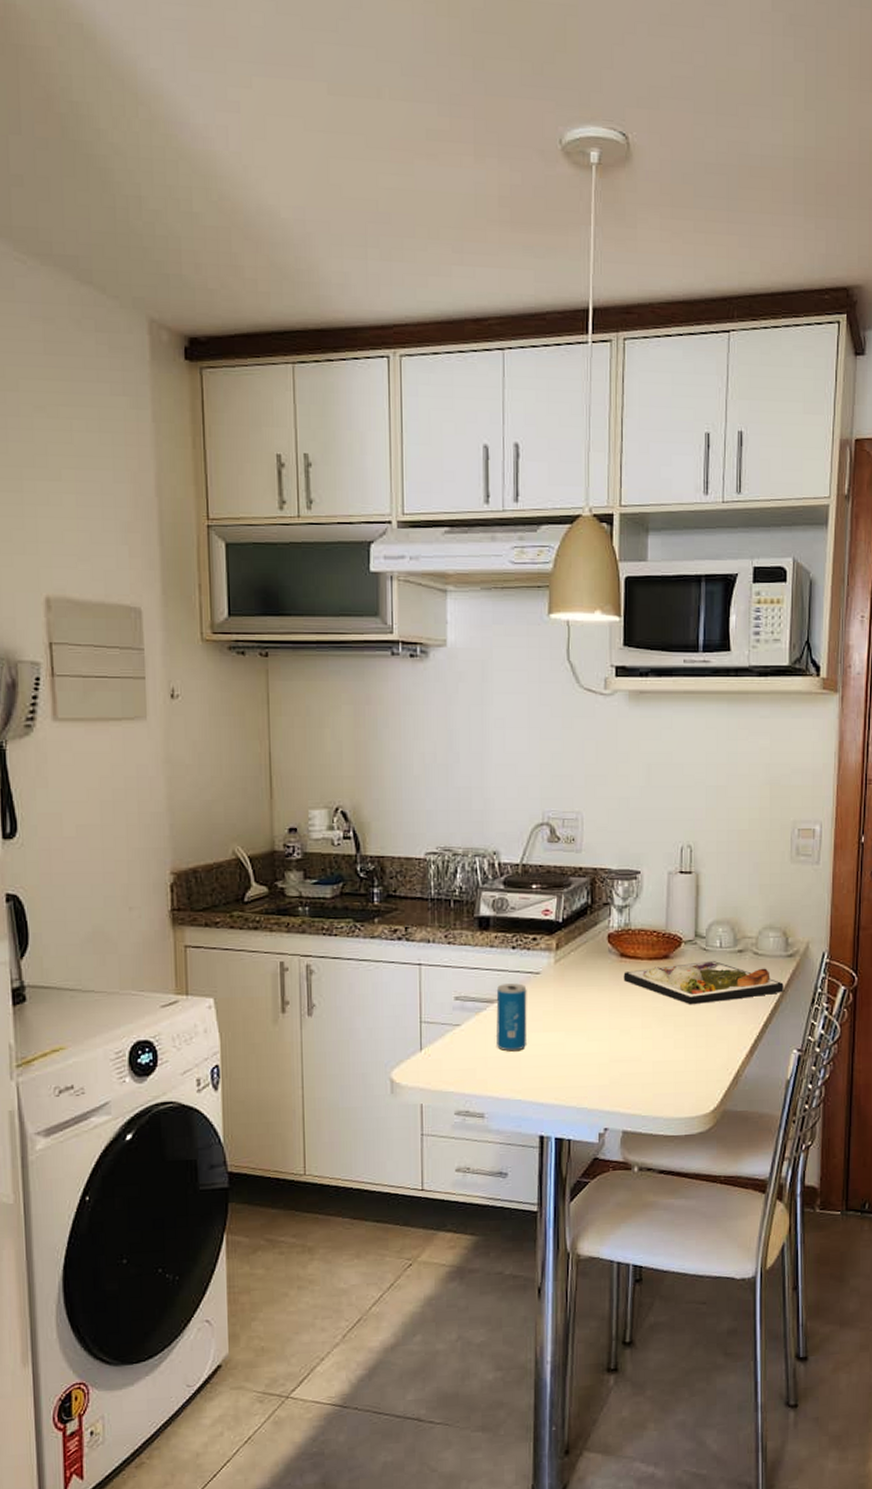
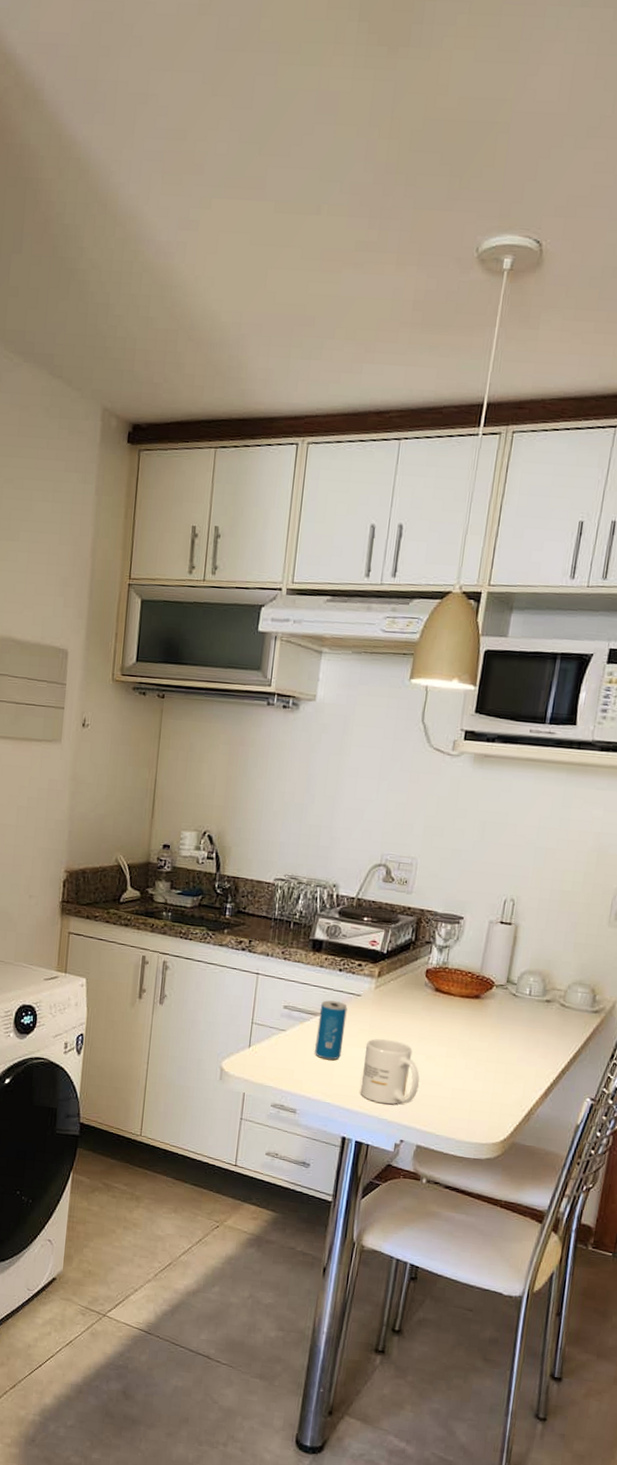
mug: none [553,1017,617,1091] -> present [360,1038,420,1105]
dinner plate: present [623,961,784,1005] -> none [435,1004,586,1045]

